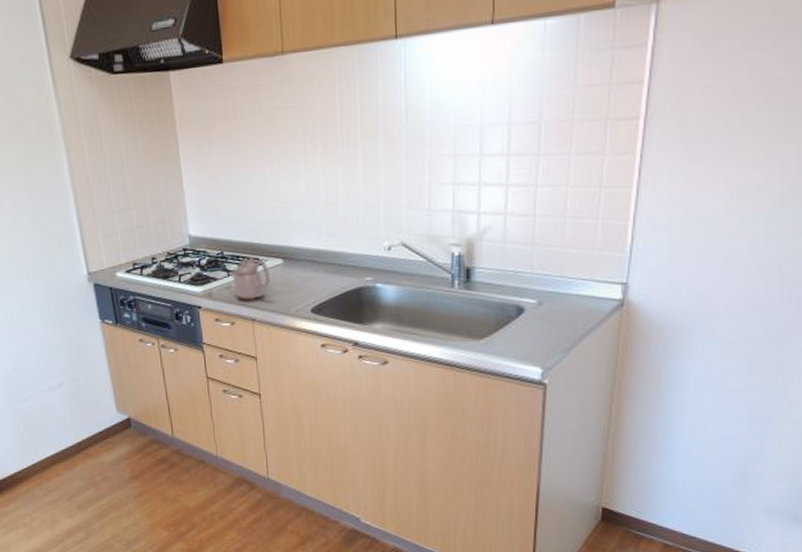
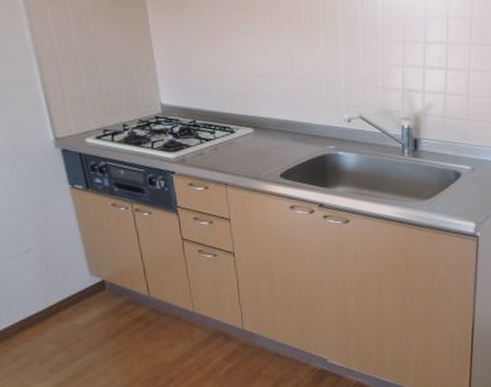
teapot: present [229,256,271,300] -> none [202,125,242,166]

